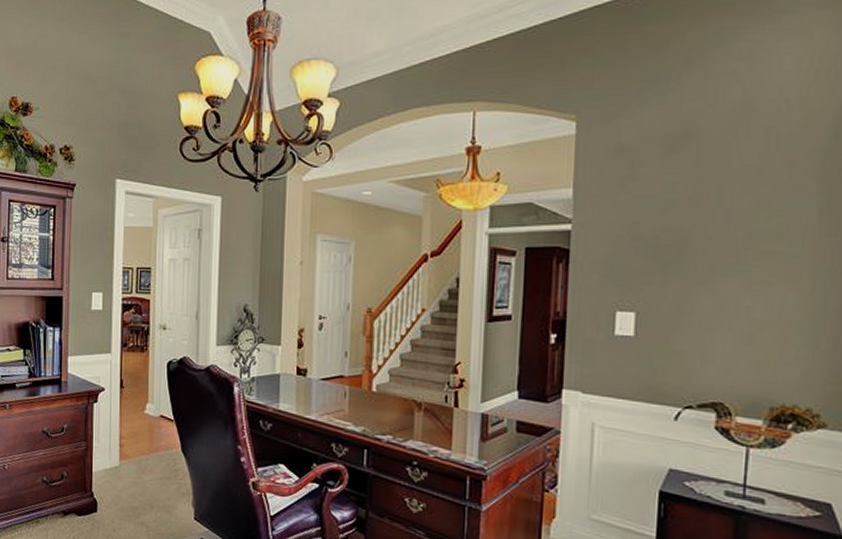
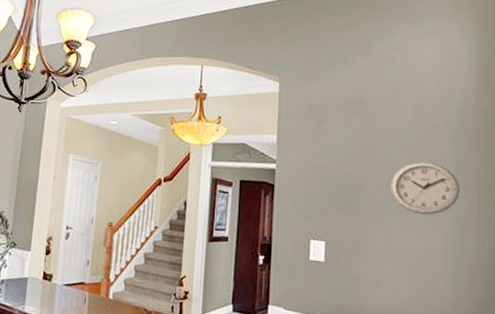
wall clock: none [726,204,825,271] -> present [390,161,460,215]

